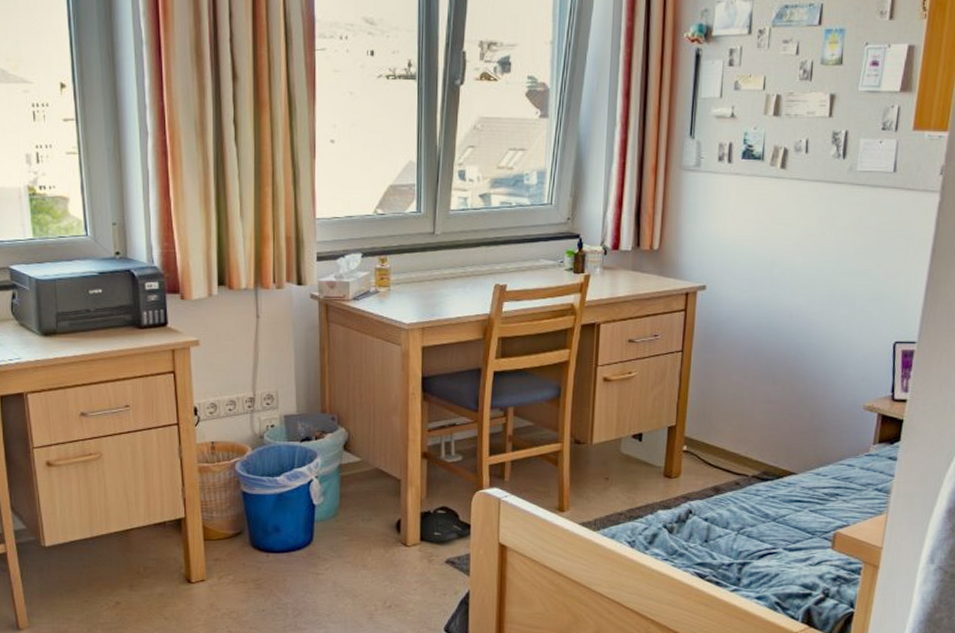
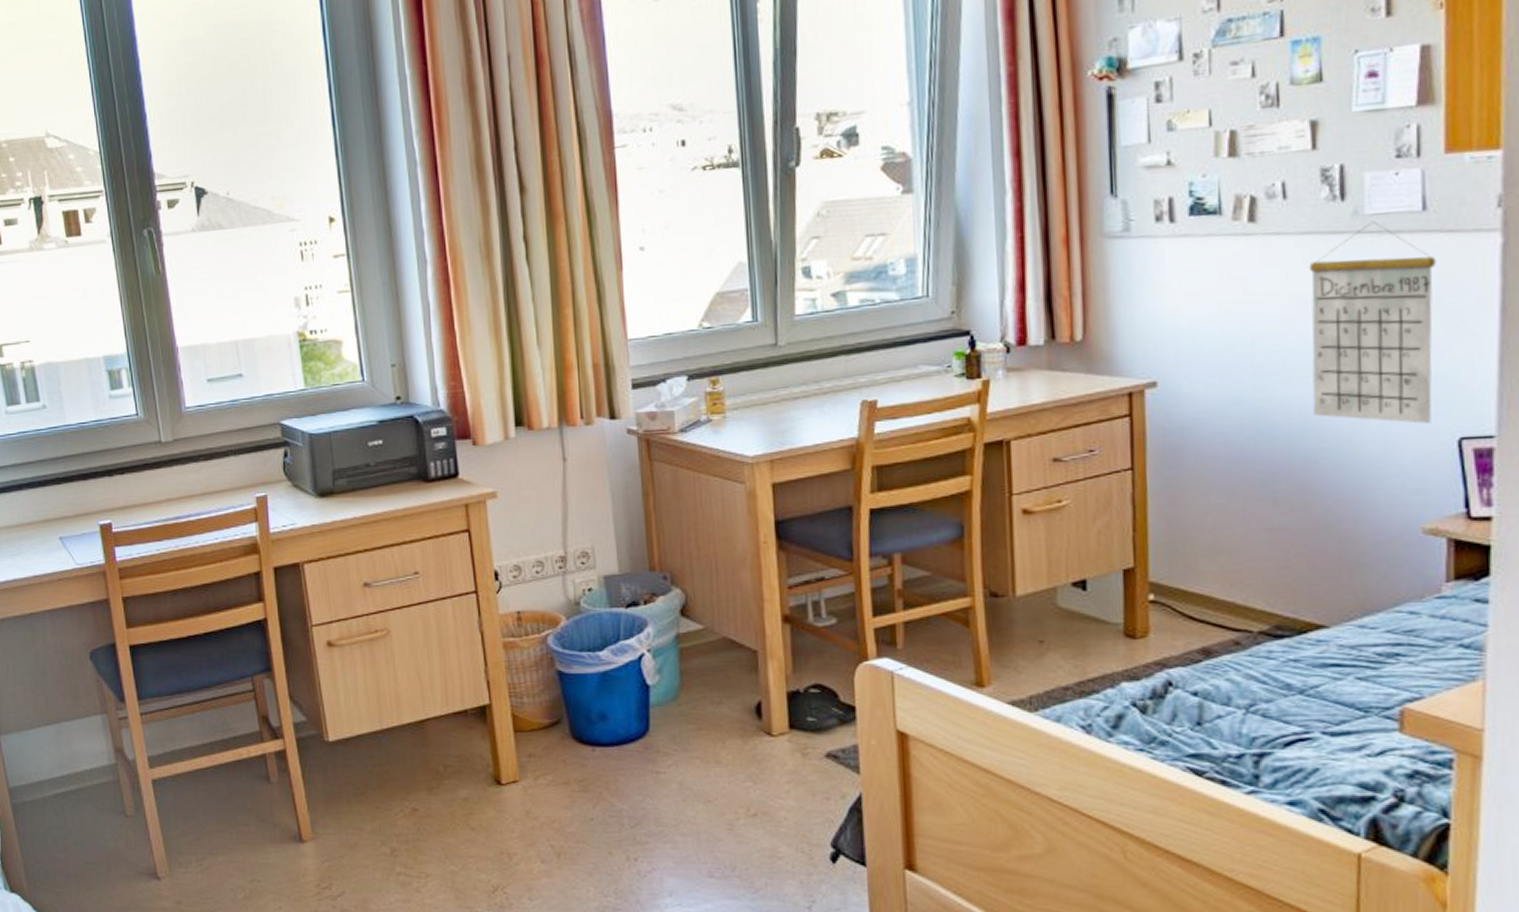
calendar: none [805,176,898,330] -> present [1308,220,1437,424]

